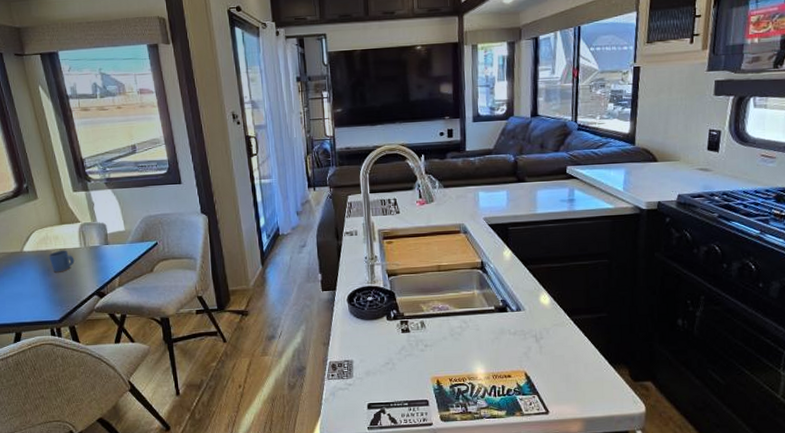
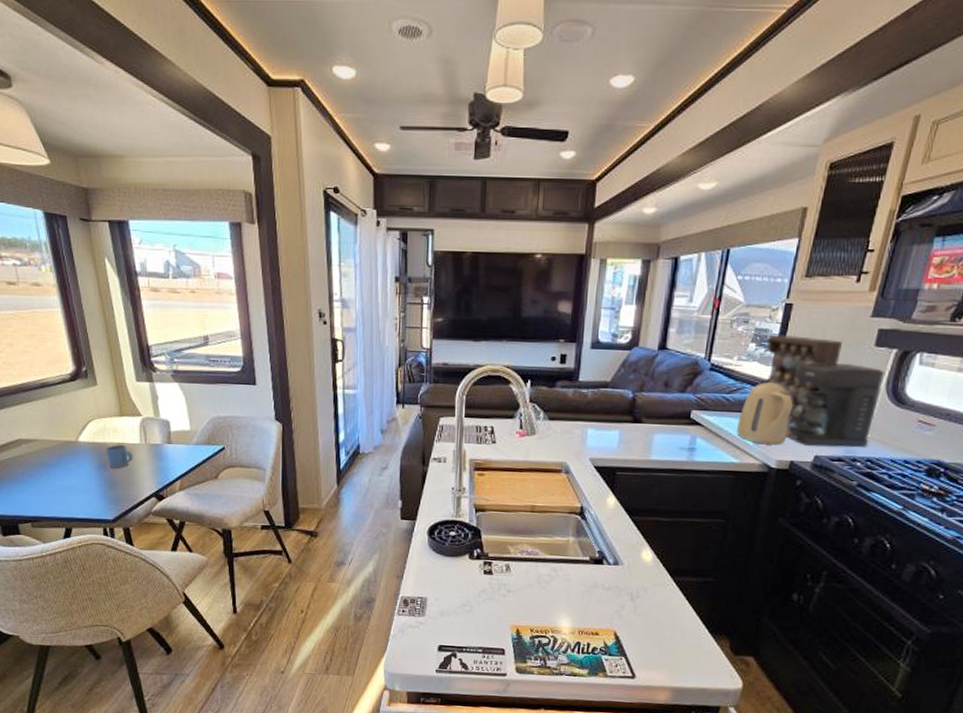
kettle: none [607,135,653,190] -> present [736,382,793,445]
spice rack: none [621,93,687,172] -> present [764,335,842,427]
coffee maker: none [651,113,726,186] -> present [787,362,884,447]

